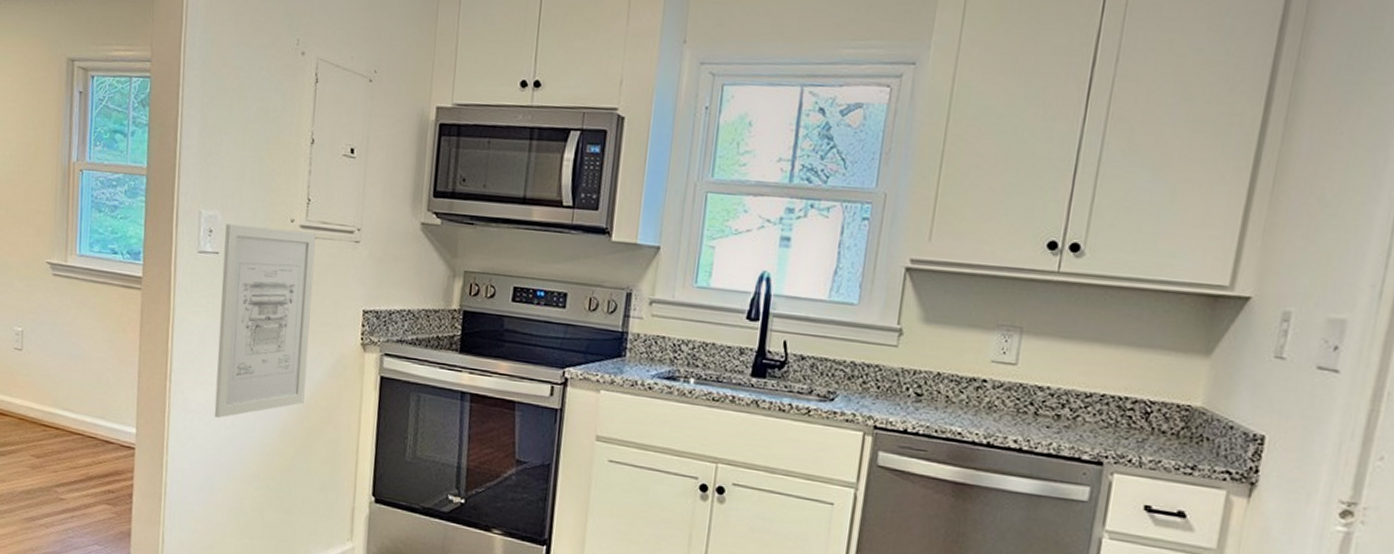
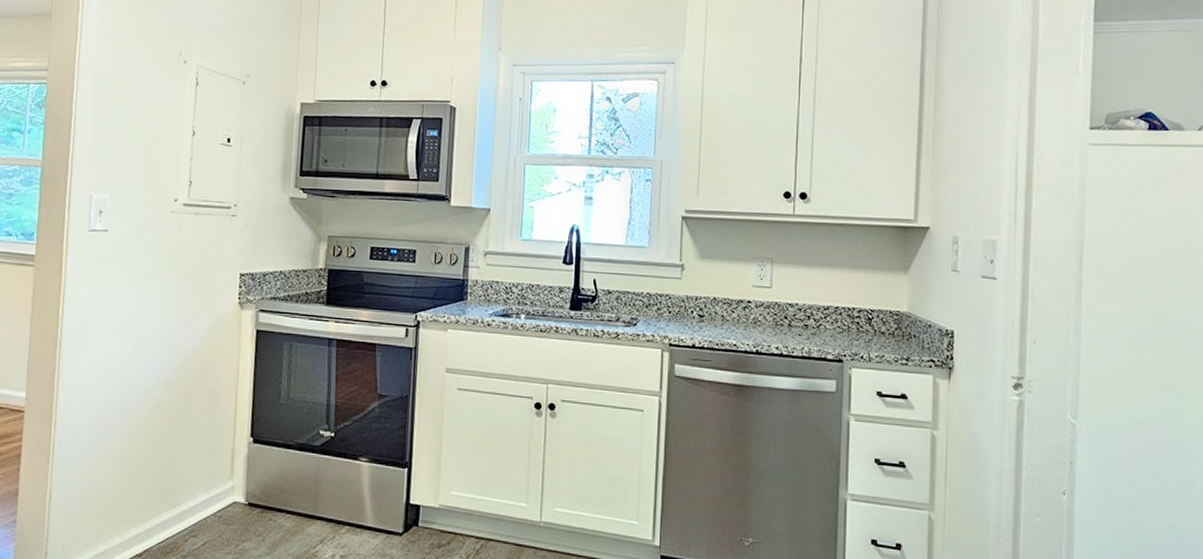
wall art: present [214,224,316,418] -> none [102,205,197,377]

